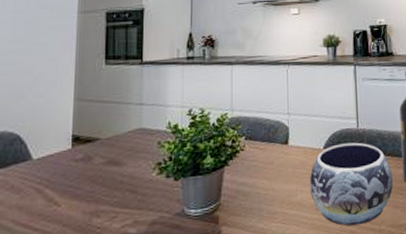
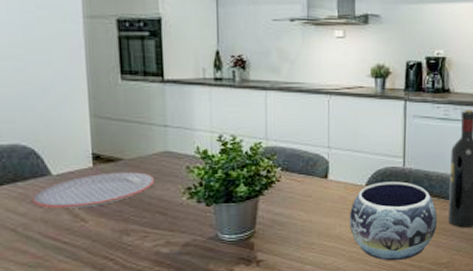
plate: none [11,150,128,194] -> present [32,172,155,209]

